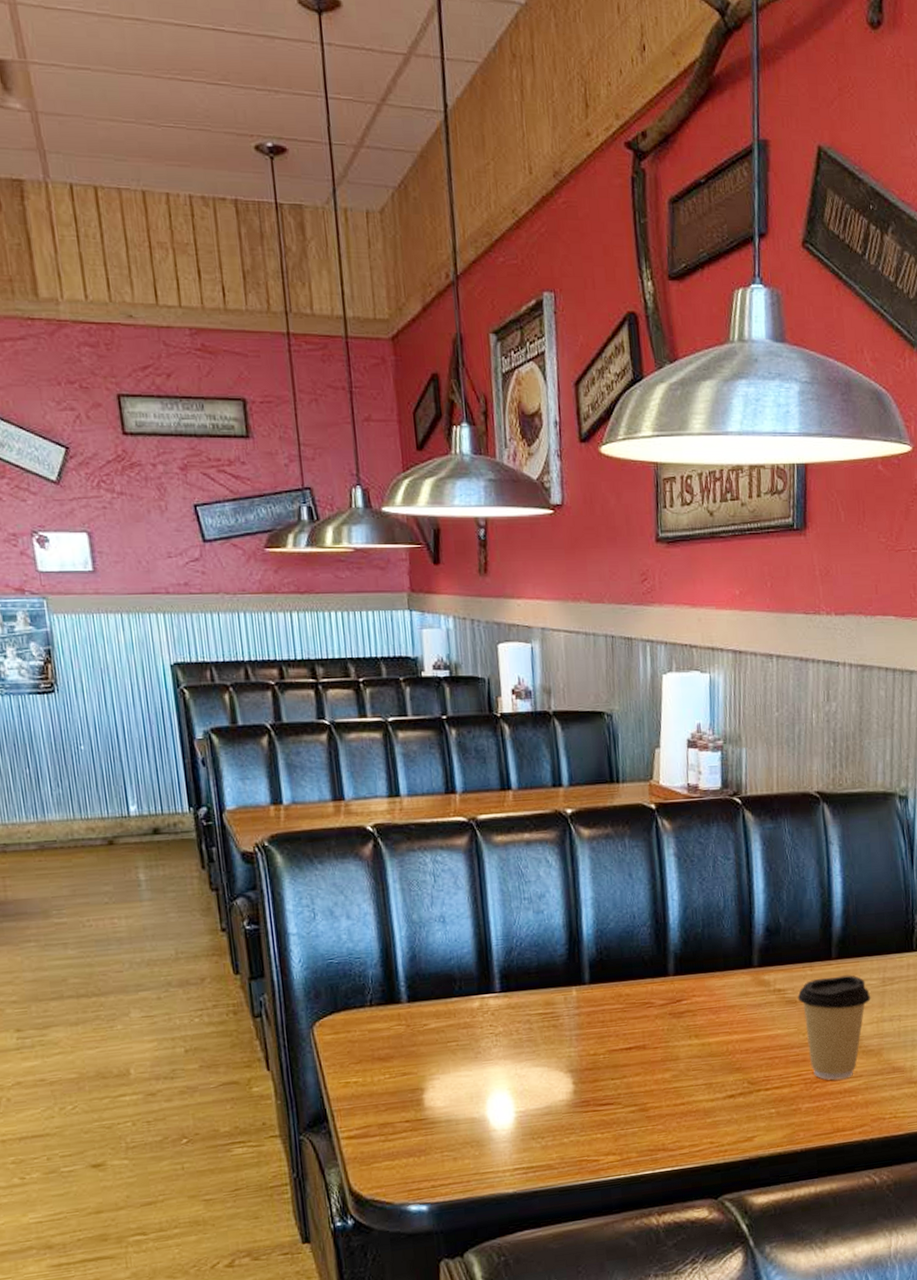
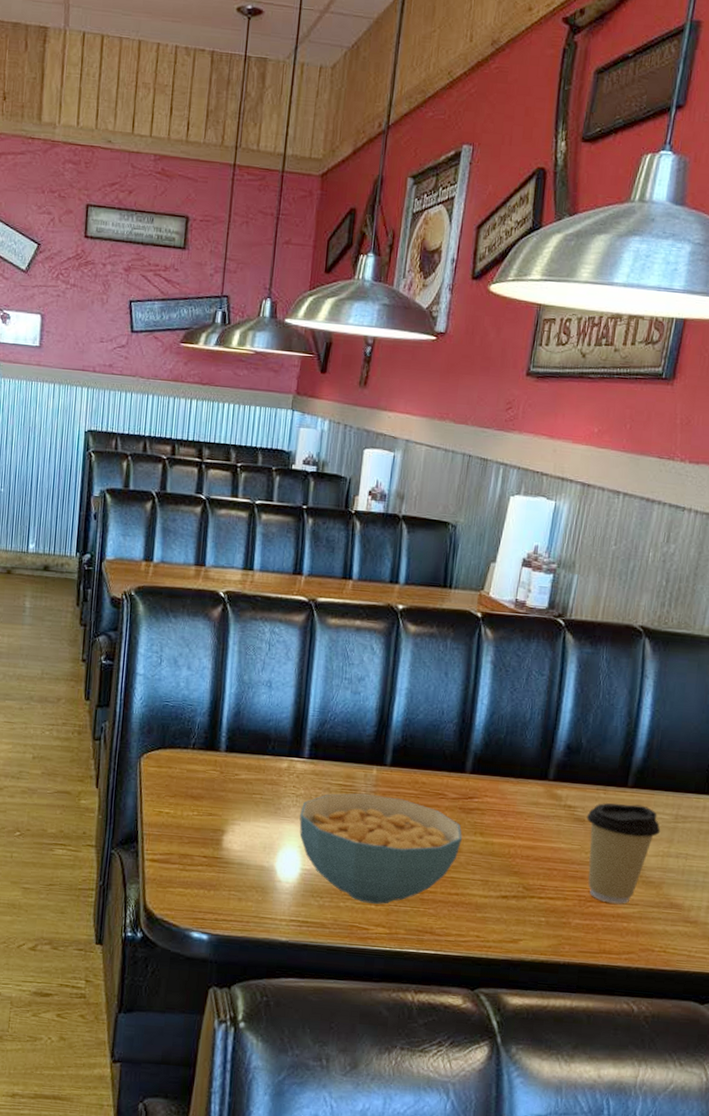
cereal bowl: none [503,1016,678,1134] -> present [299,793,462,905]

